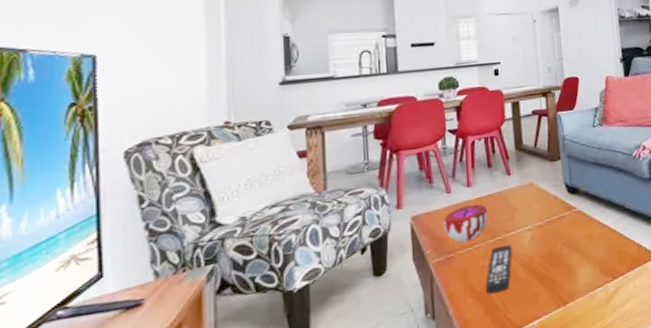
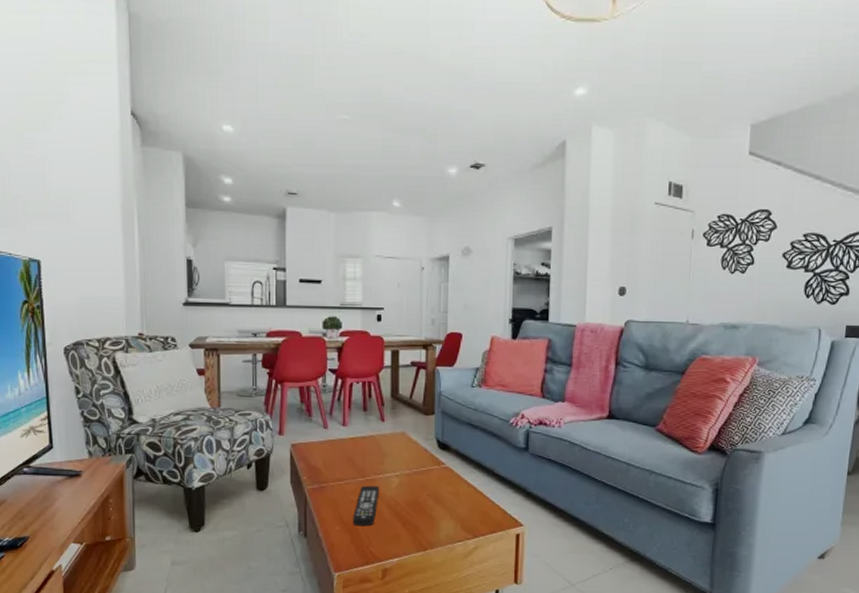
decorative bowl: present [443,204,488,243] -> none [319,443,360,476]

